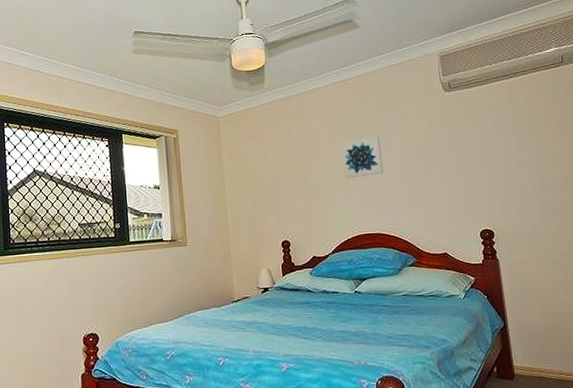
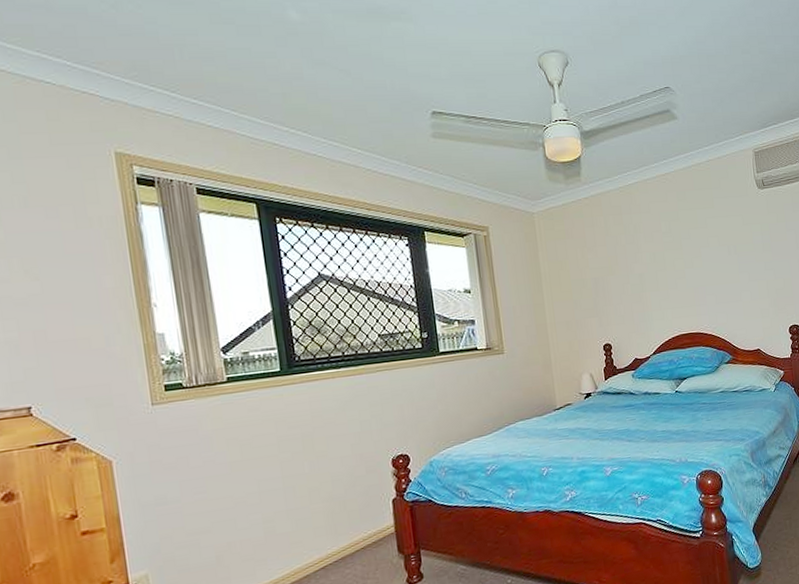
wall art: present [341,136,384,179] -> none [661,234,702,278]

